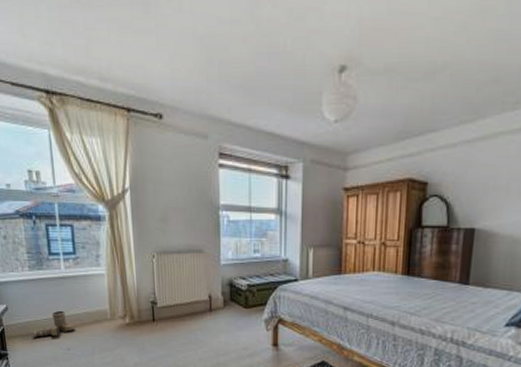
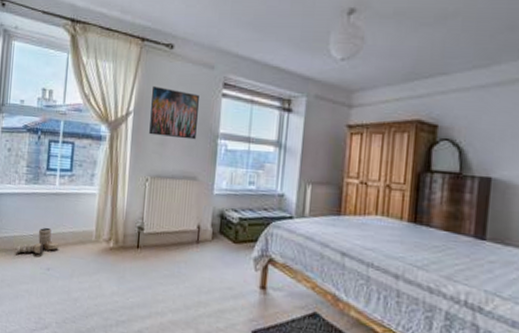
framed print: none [146,161,197,213] -> present [149,86,199,140]

